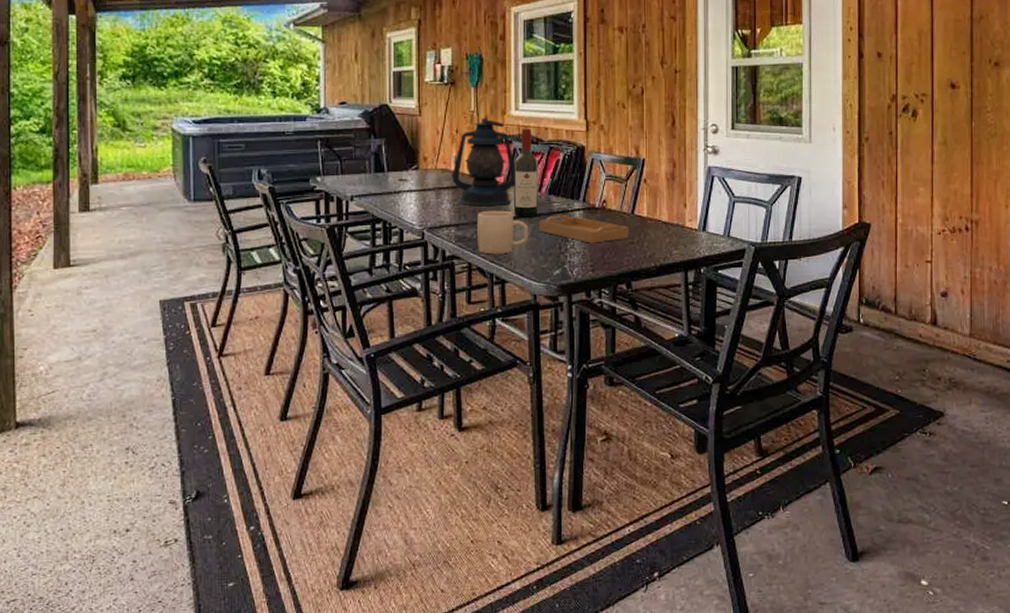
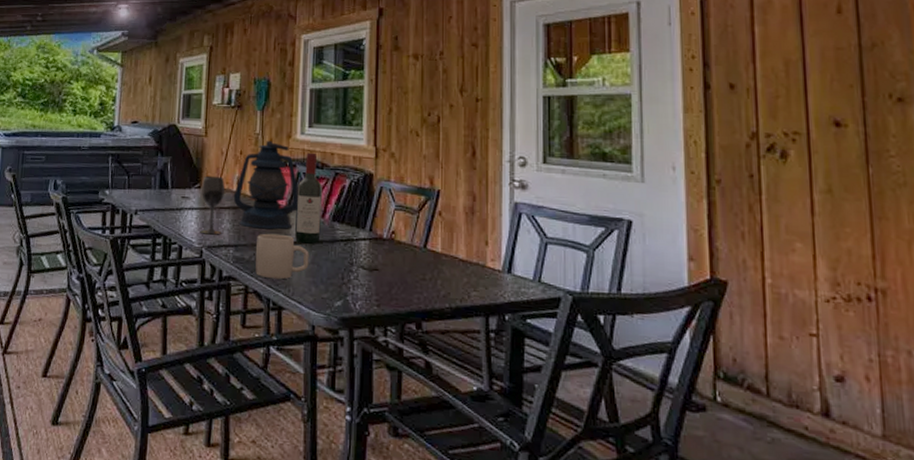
wine glass: none [418,156,443,216] -> present [200,175,225,235]
serving tray: present [538,215,629,243] -> none [320,243,421,277]

